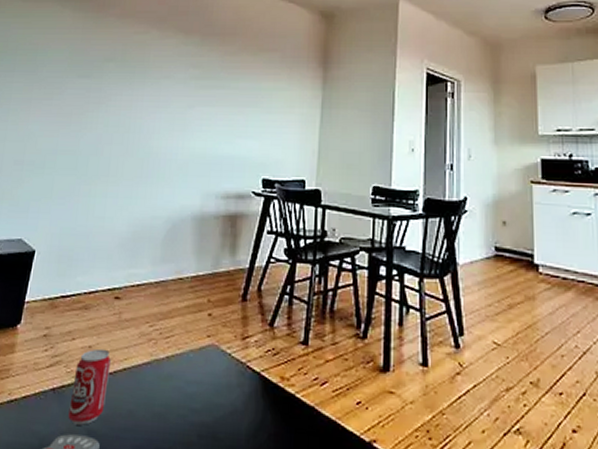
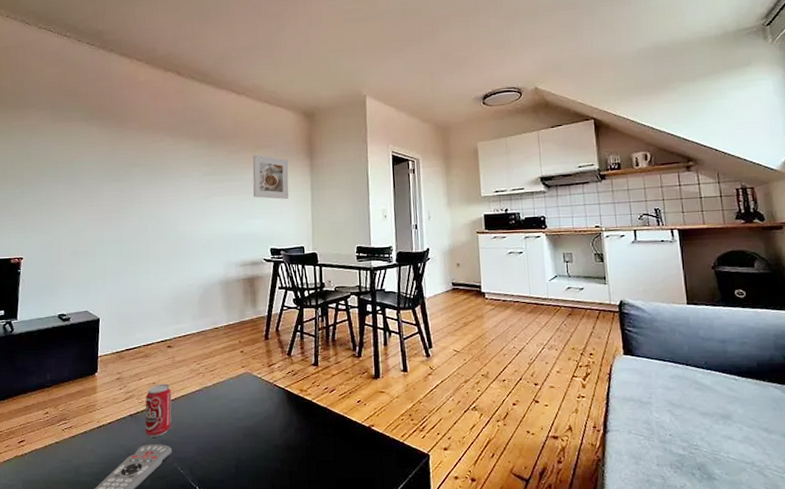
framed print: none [248,58,297,117] -> present [252,154,289,199]

